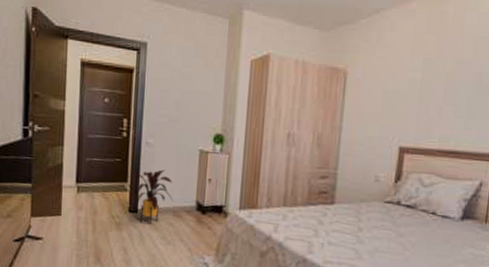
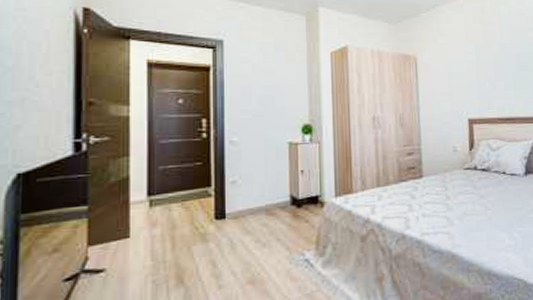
house plant: present [128,169,173,225] -> none [212,167,265,229]

